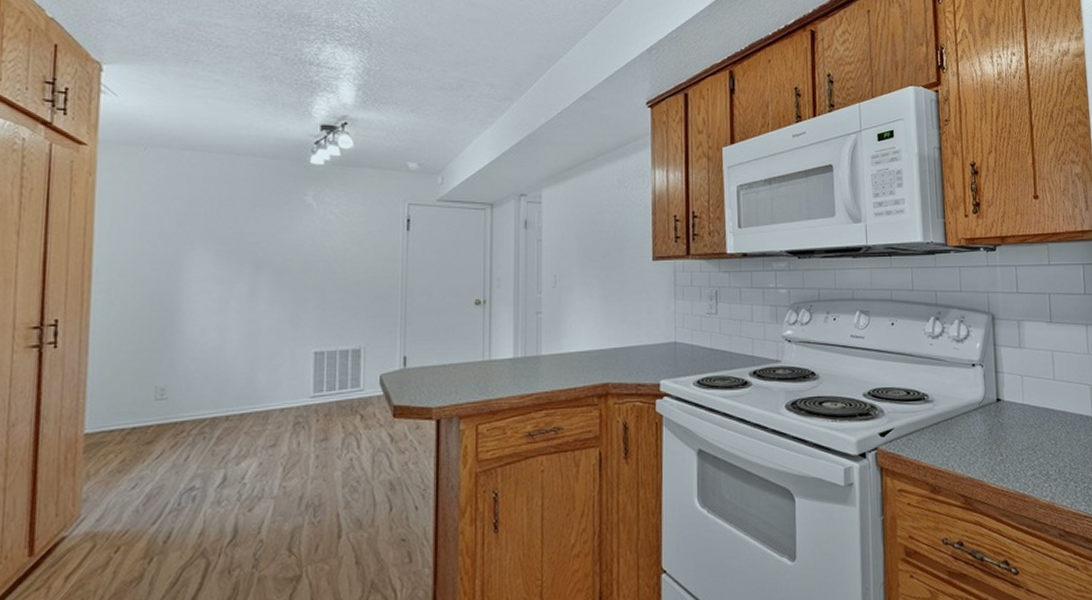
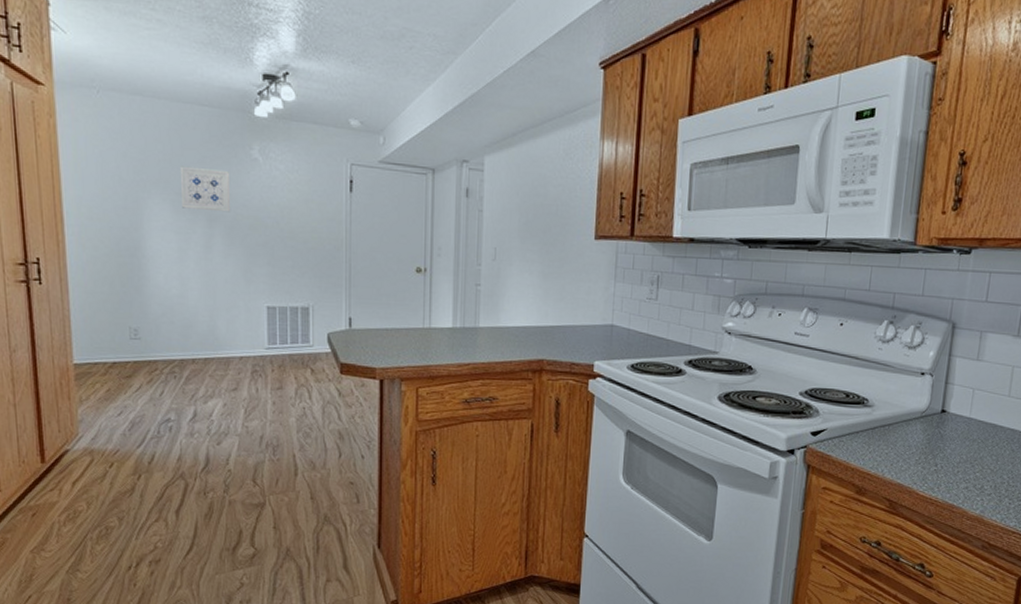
wall art: none [226,215,281,259] -> present [179,166,231,213]

